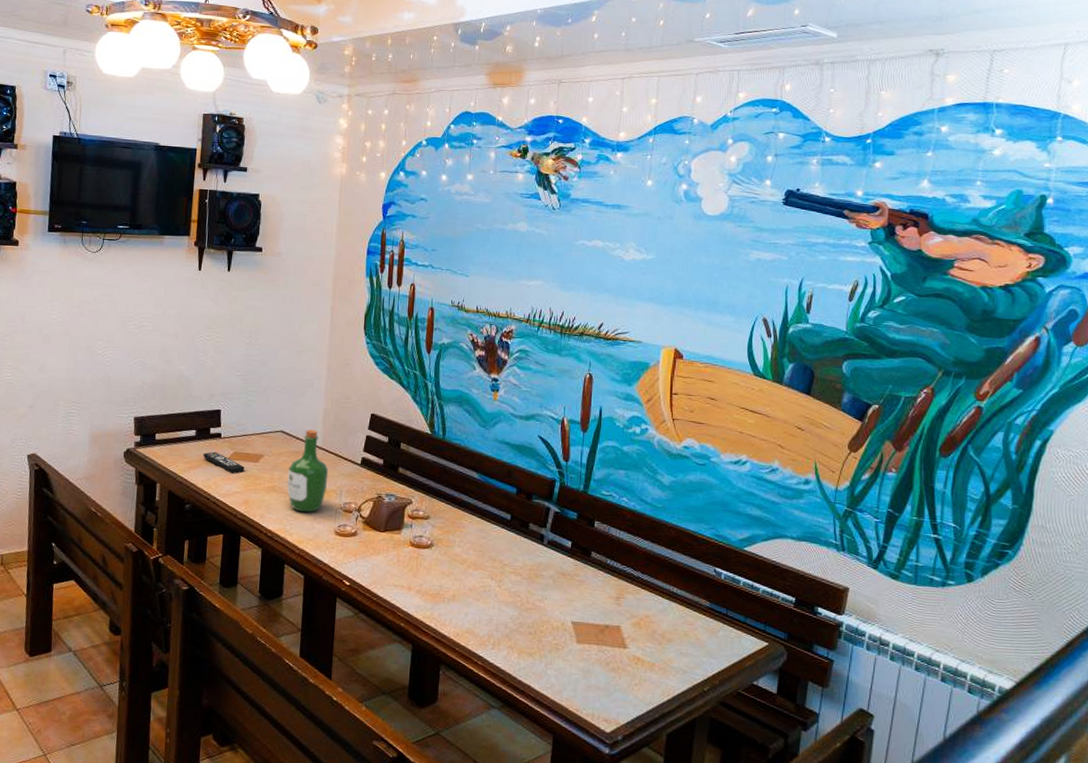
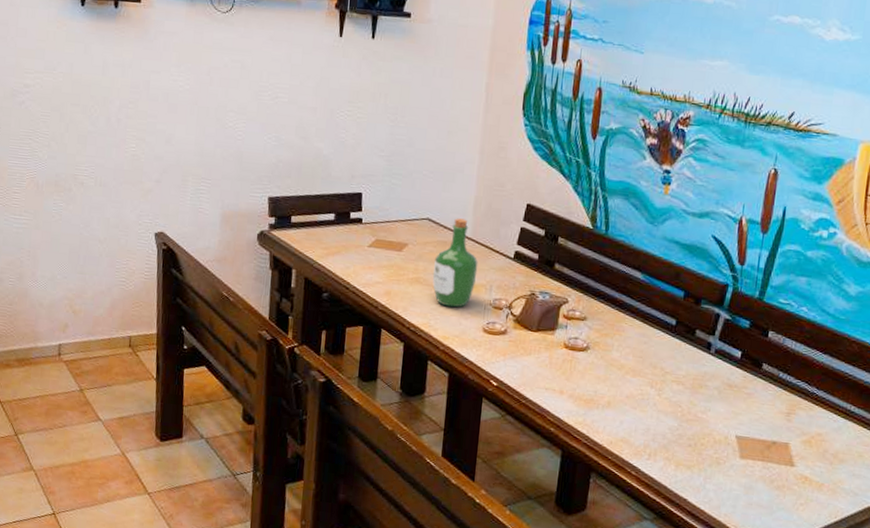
remote control: present [202,452,245,474] -> none [342,238,387,263]

